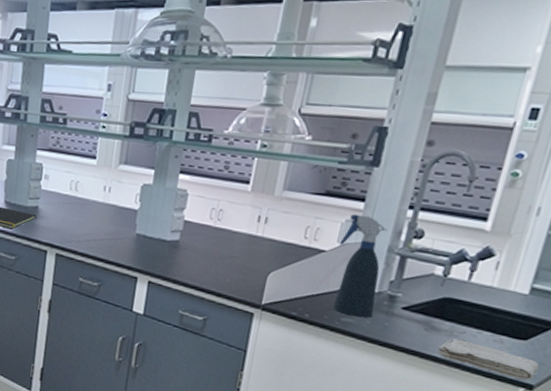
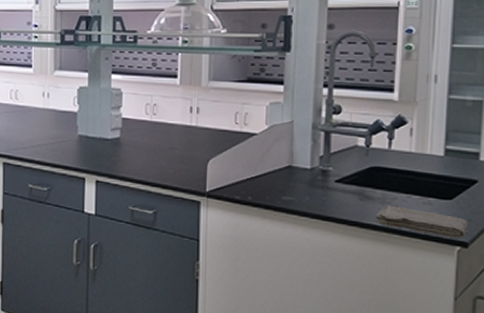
spray bottle: present [333,214,388,318] -> none [268,96,311,195]

